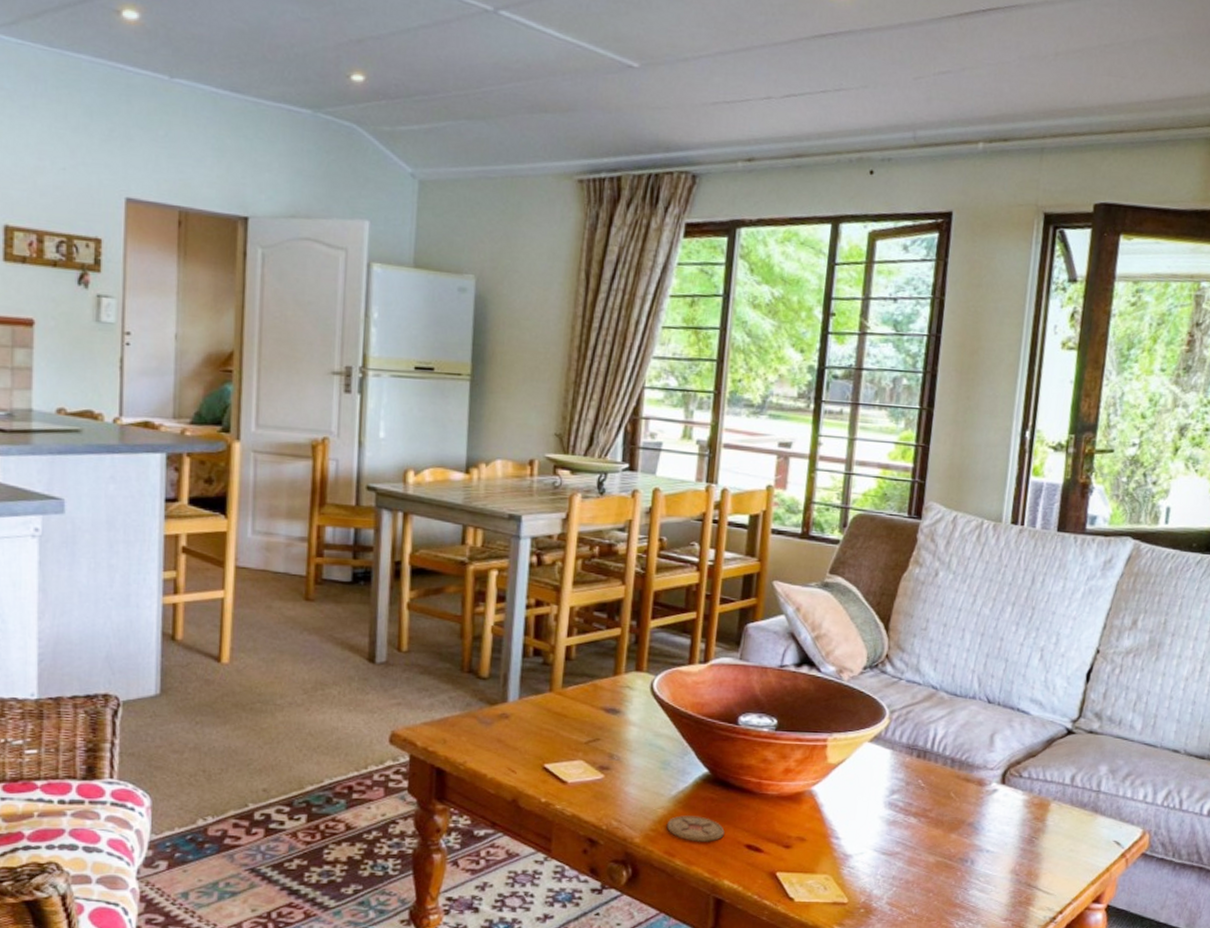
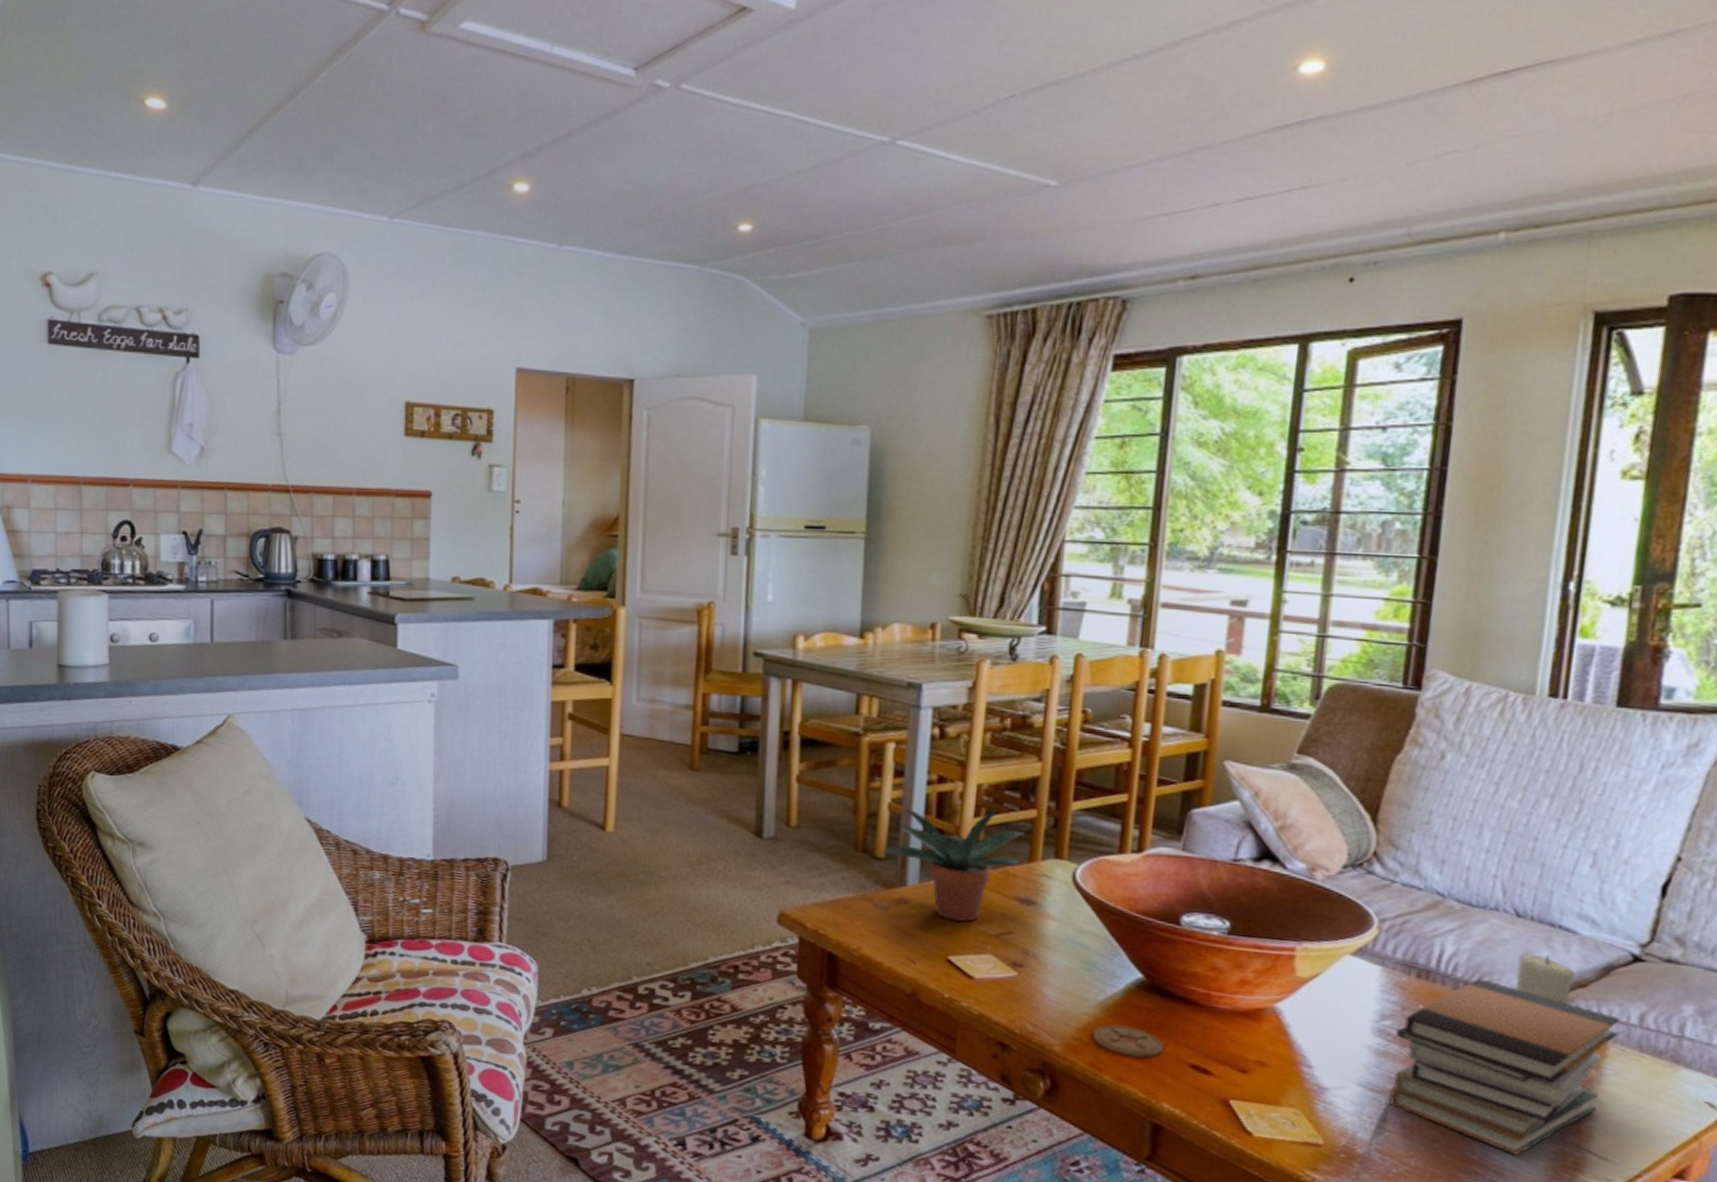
potted plant: none [486,627,610,732] -> present [882,808,1024,922]
book stack: none [897,755,1058,897] -> present [1389,978,1620,1156]
candle: none [987,732,1029,772] -> present [1515,953,1576,1004]

